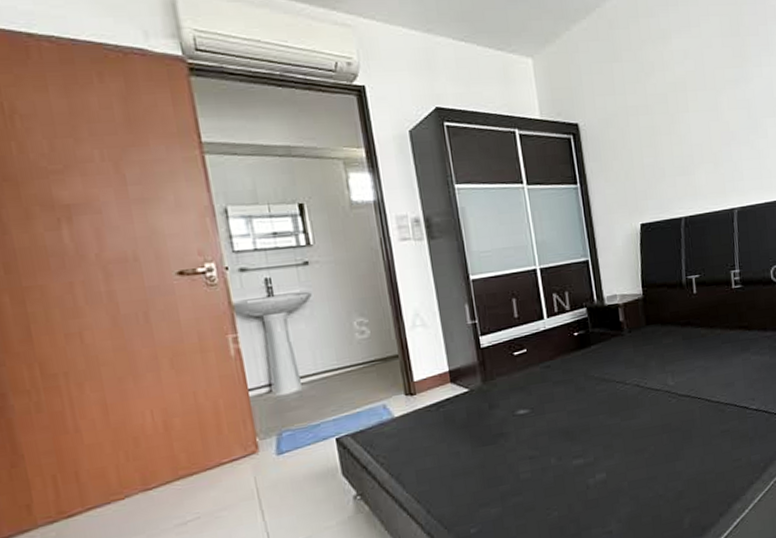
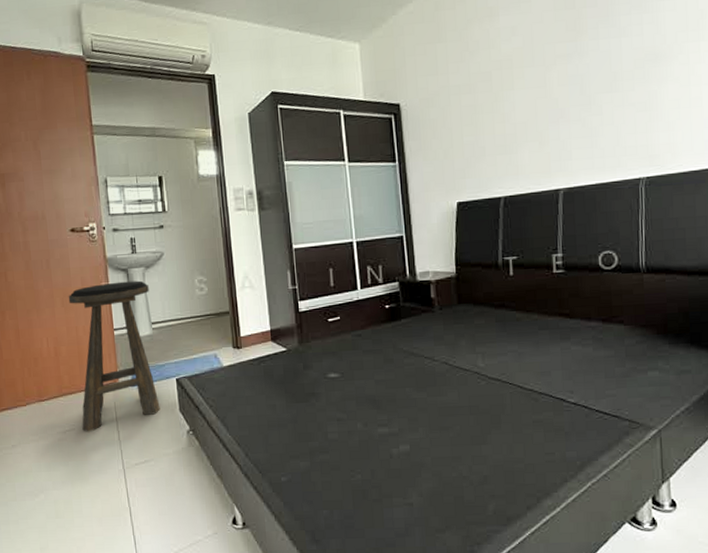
stool: none [179,328,317,519] -> present [68,280,160,432]

